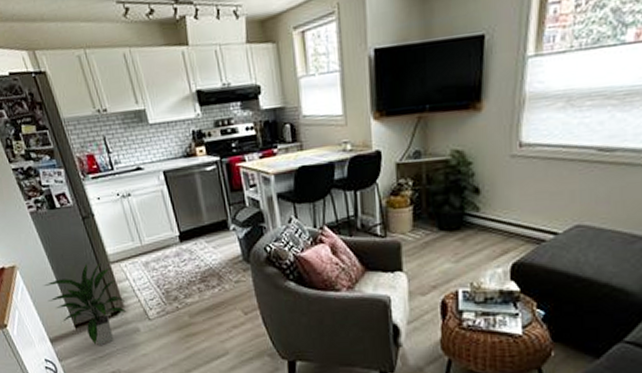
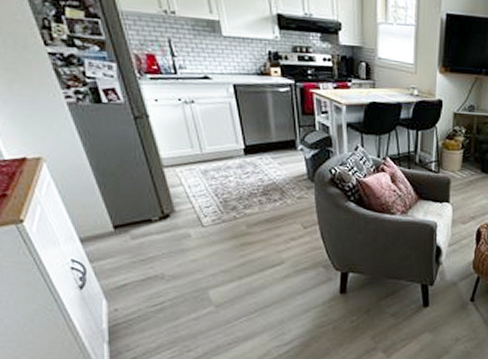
indoor plant: present [43,262,127,346] -> none [77,164,178,249]

